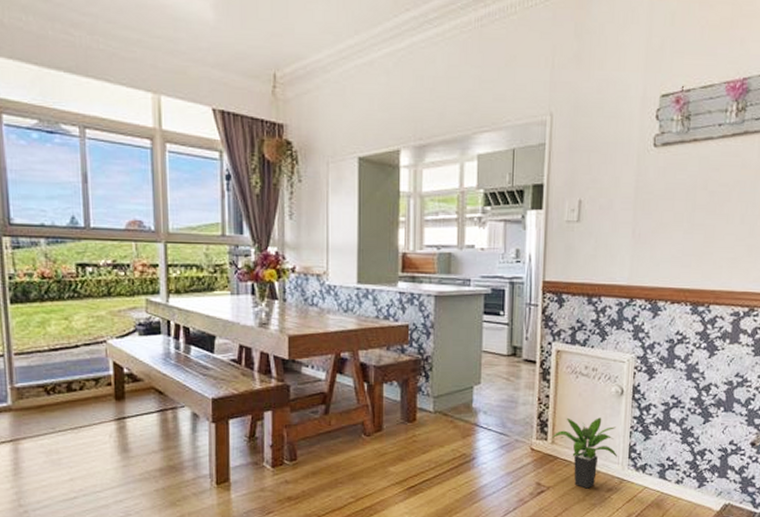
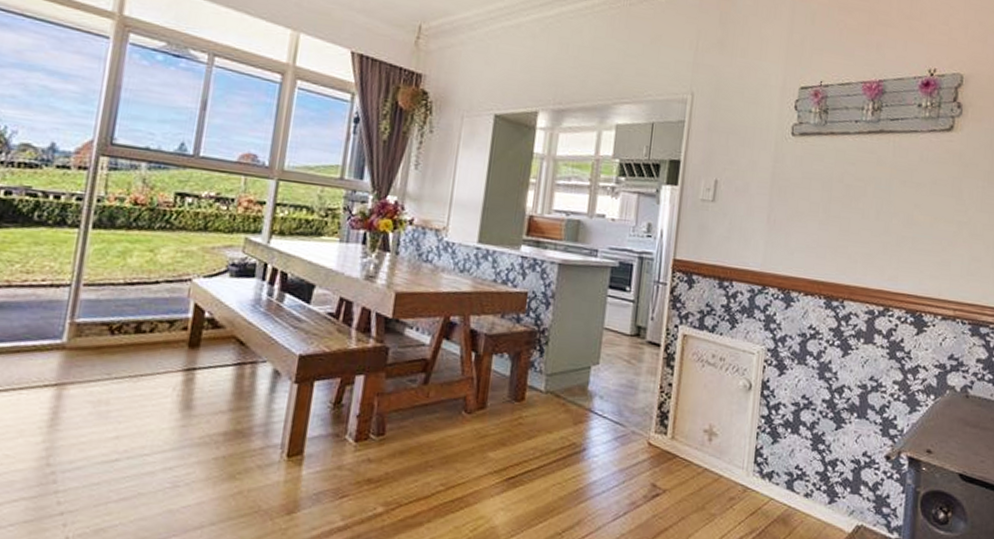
potted plant: present [552,417,618,489] -> none [672,410,743,496]

